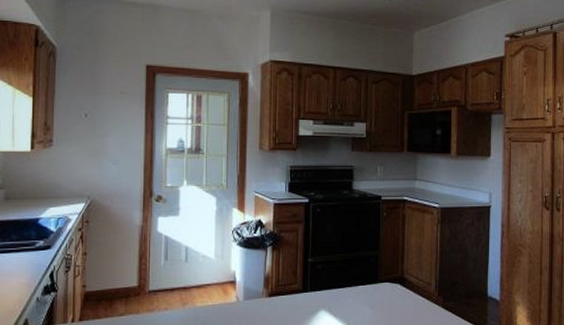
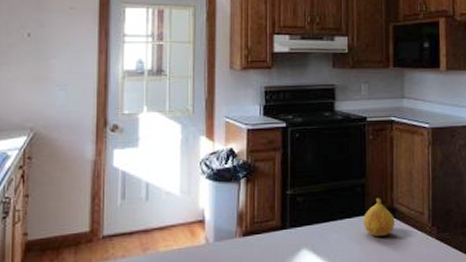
fruit: none [375,268,404,303] -> present [362,198,395,237]

